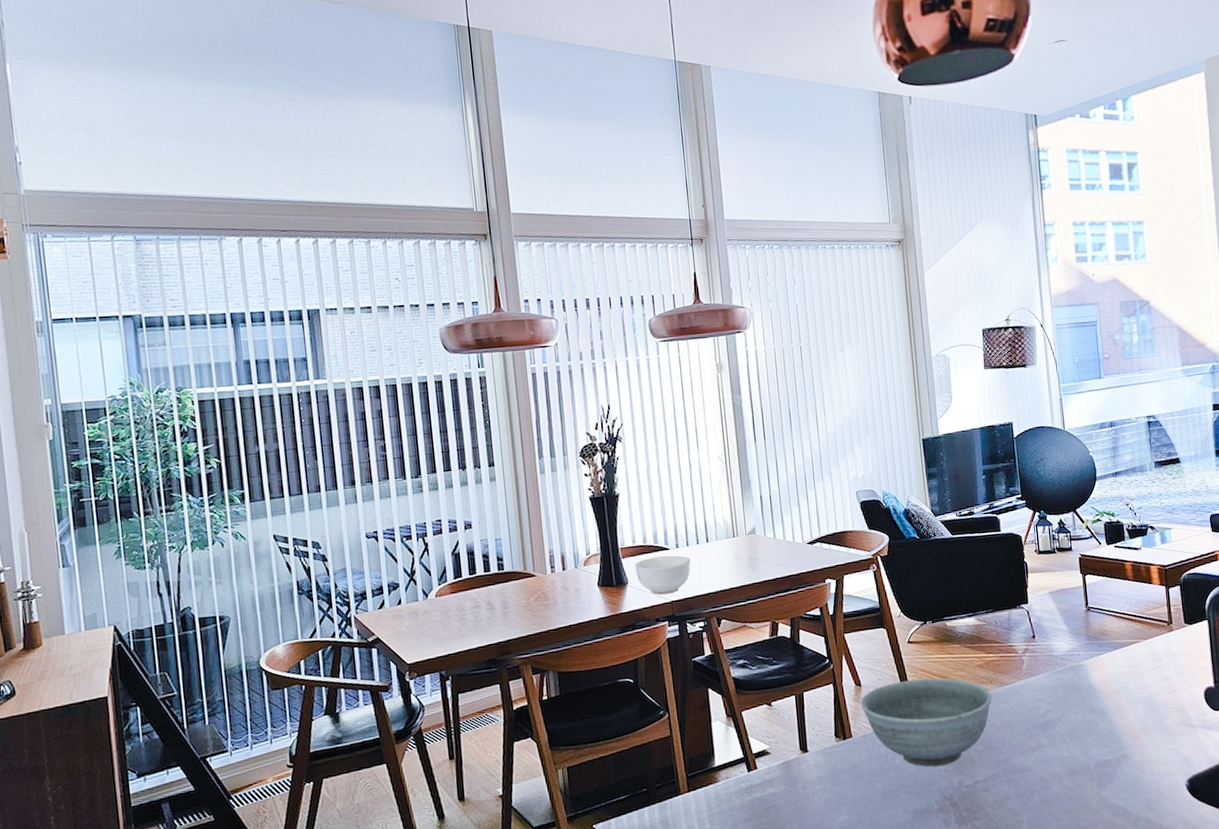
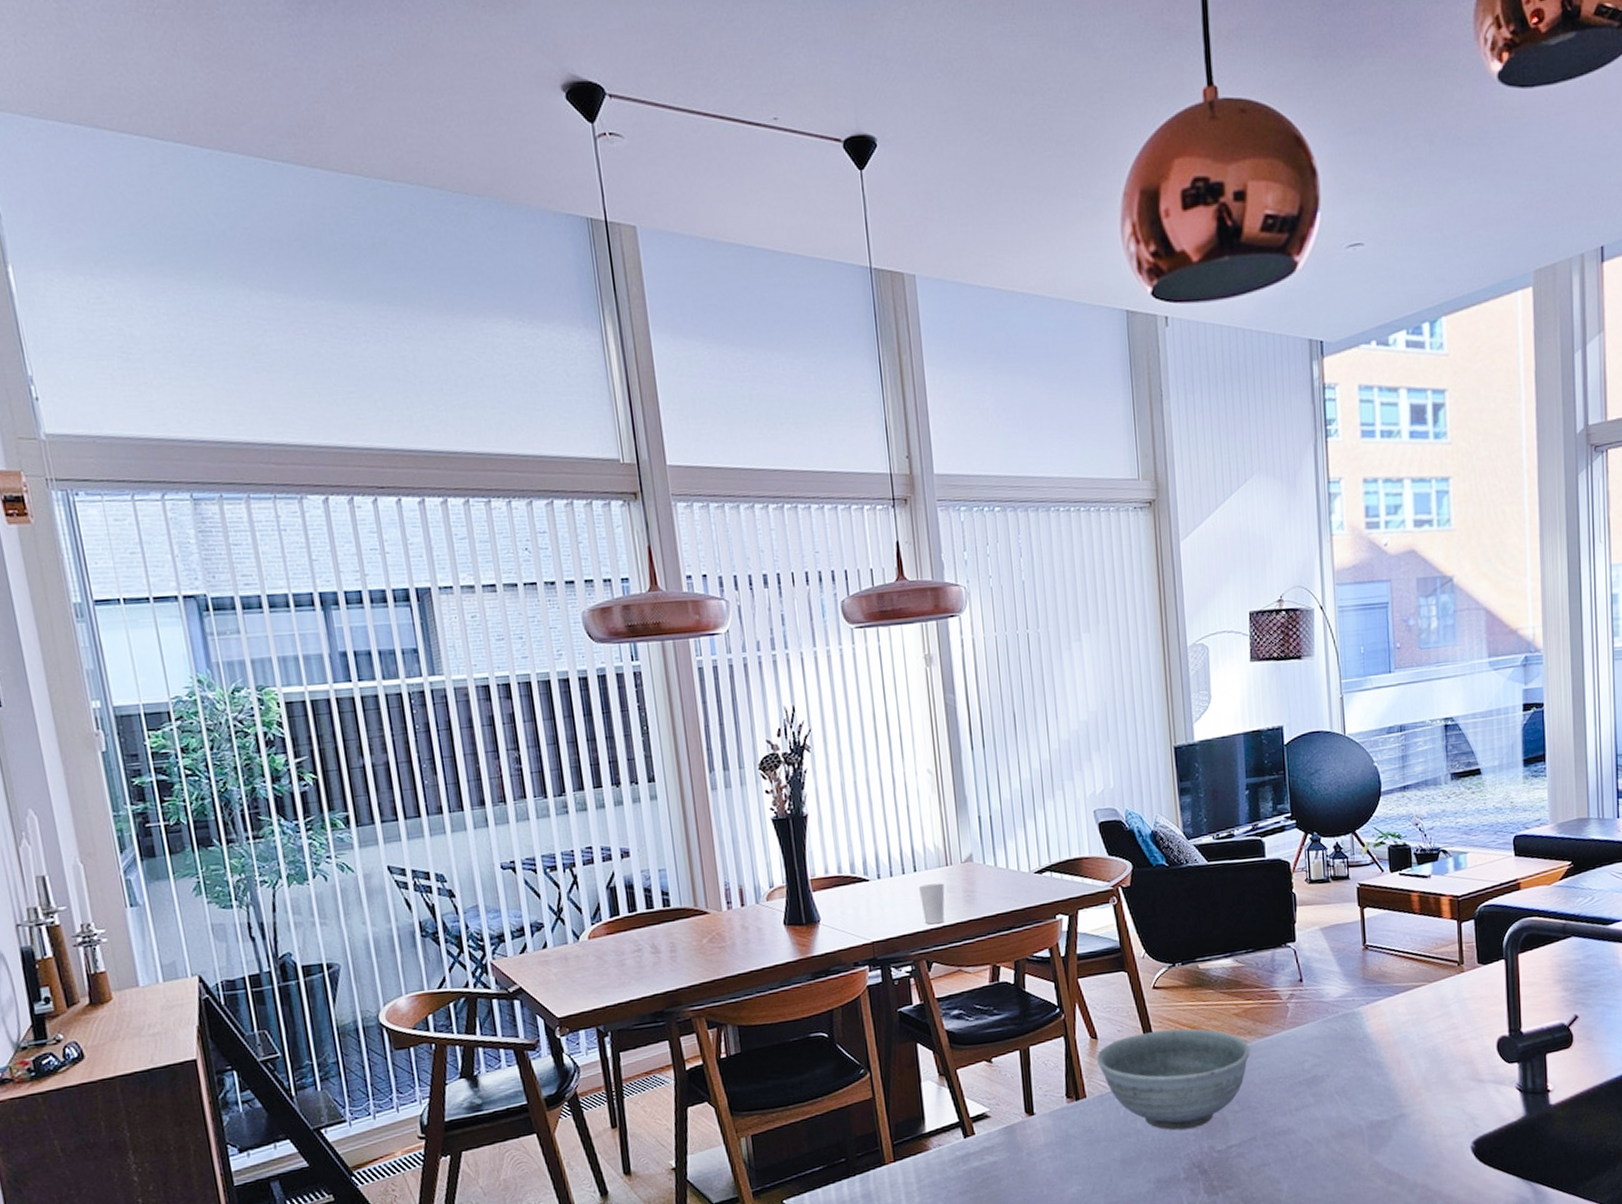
bowl: present [635,555,691,595] -> none [828,888,896,934]
cup: none [711,551,732,587] -> present [919,883,945,925]

